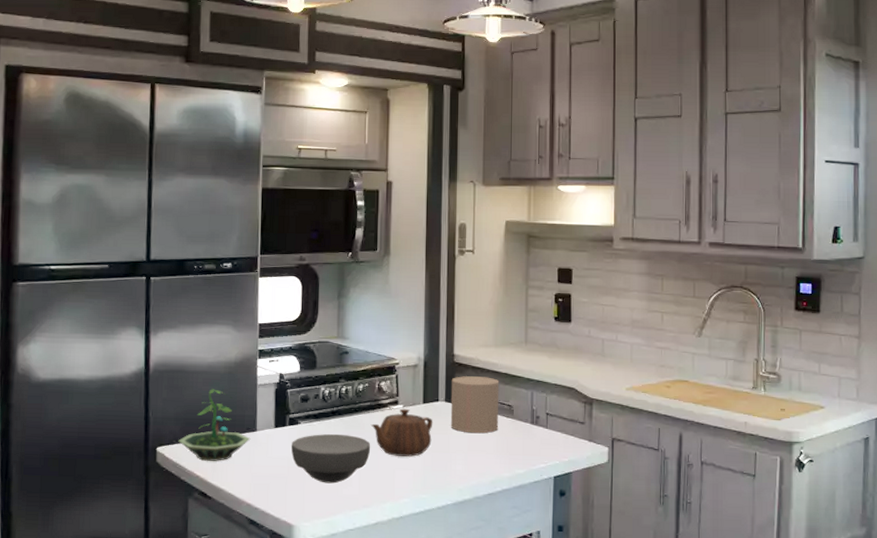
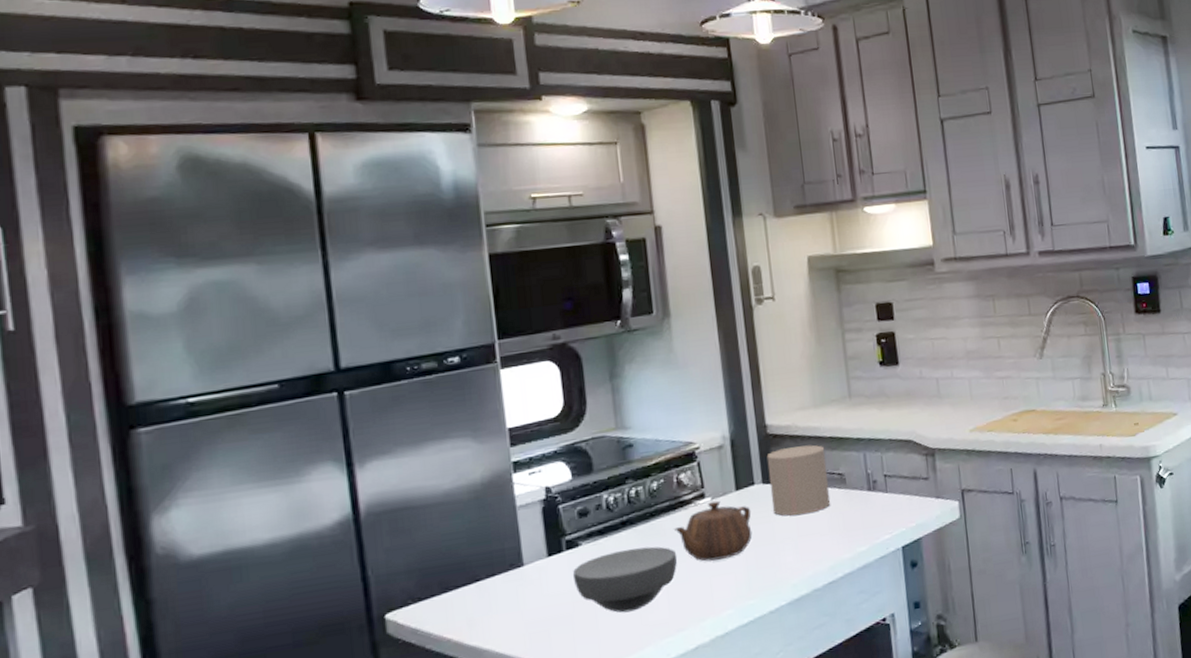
terrarium: present [178,389,251,461] -> none [414,522,517,619]

